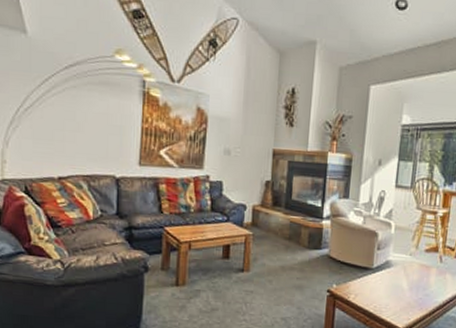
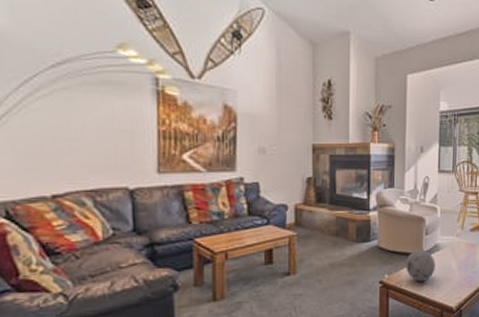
decorative orb: none [354,264,386,297] -> present [406,250,435,281]

